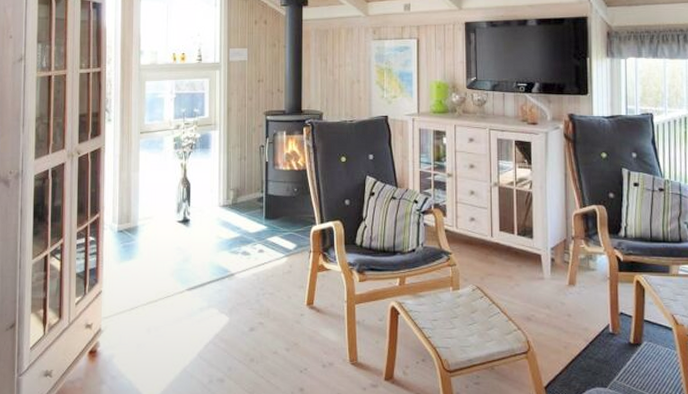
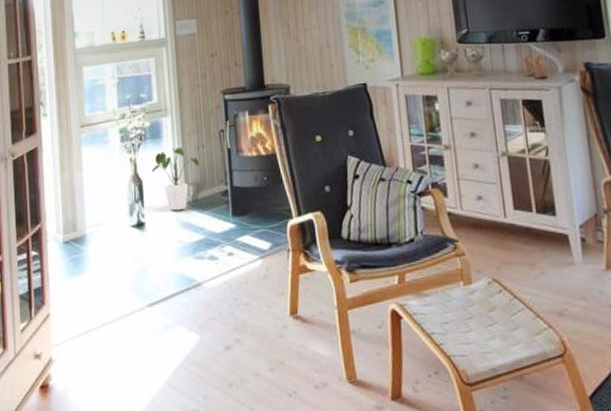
house plant: none [199,157,240,211] -> present [152,146,199,211]

